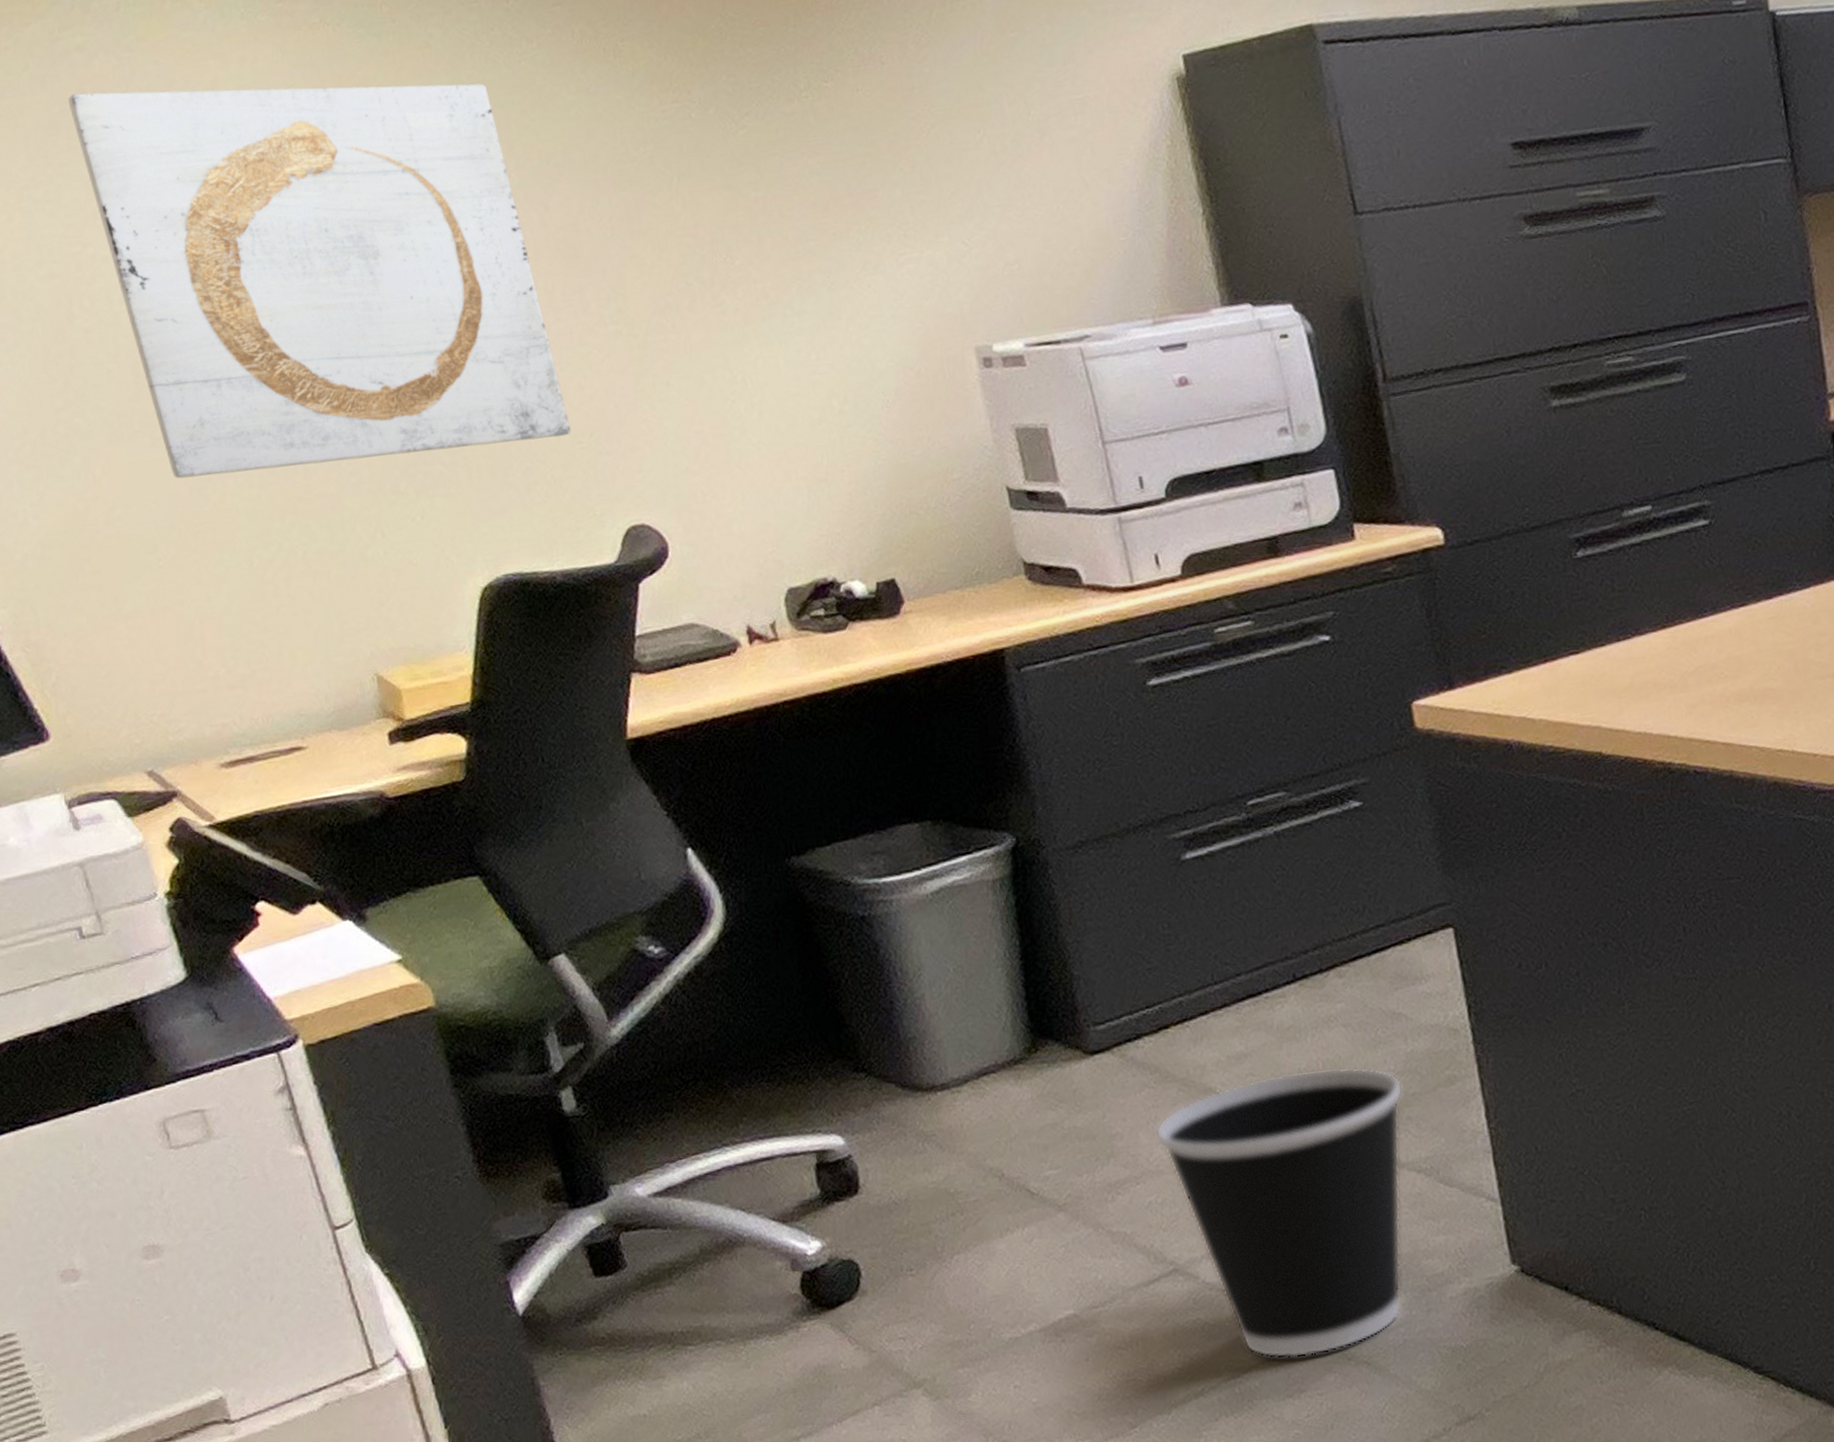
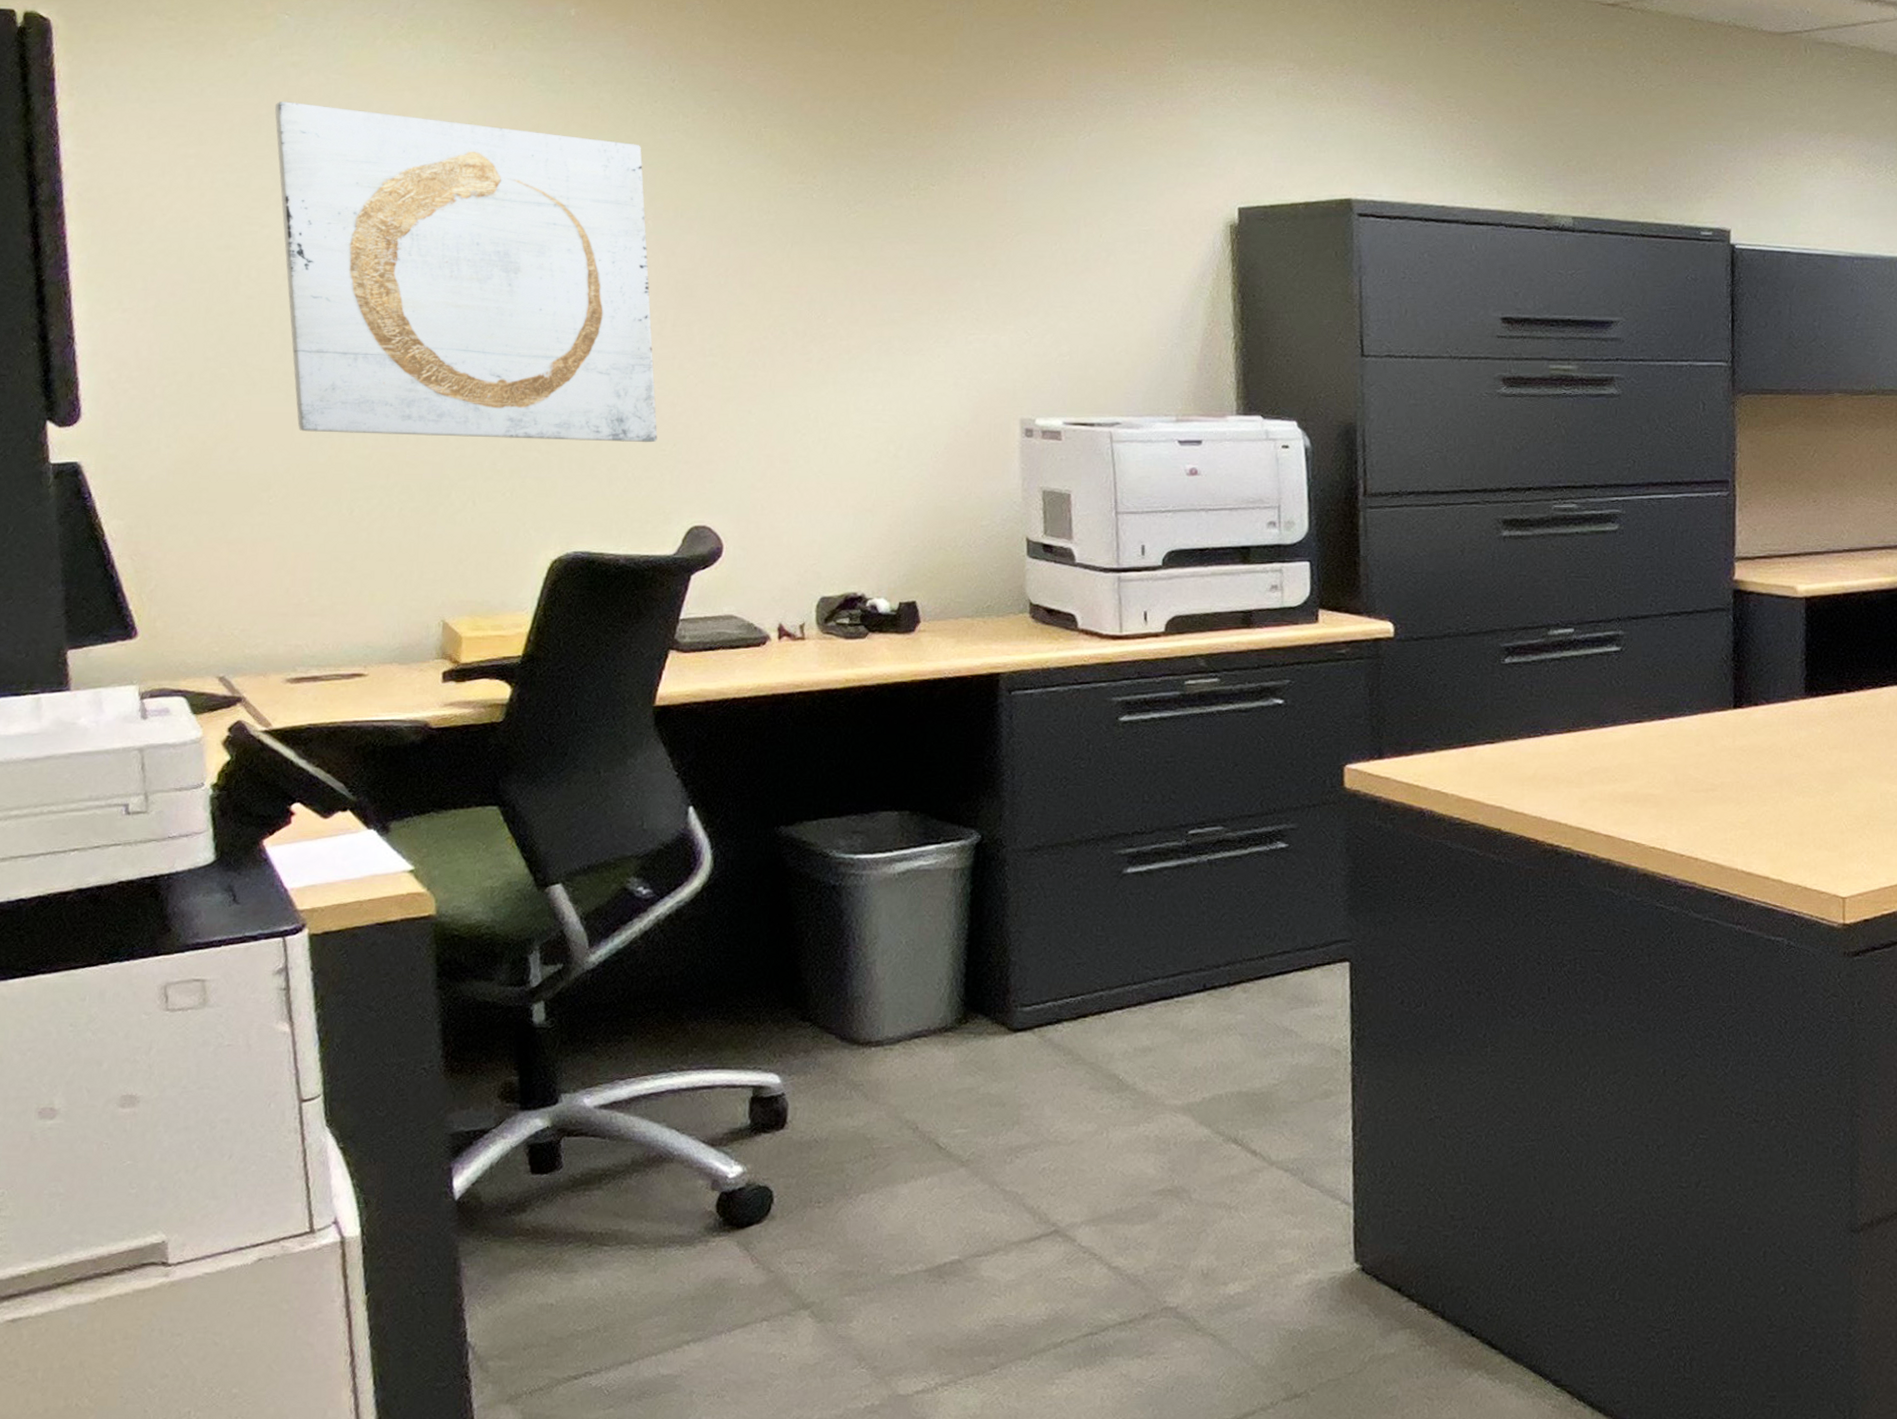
wastebasket: present [1155,1067,1403,1359] -> none [1059,1070,1284,1323]

